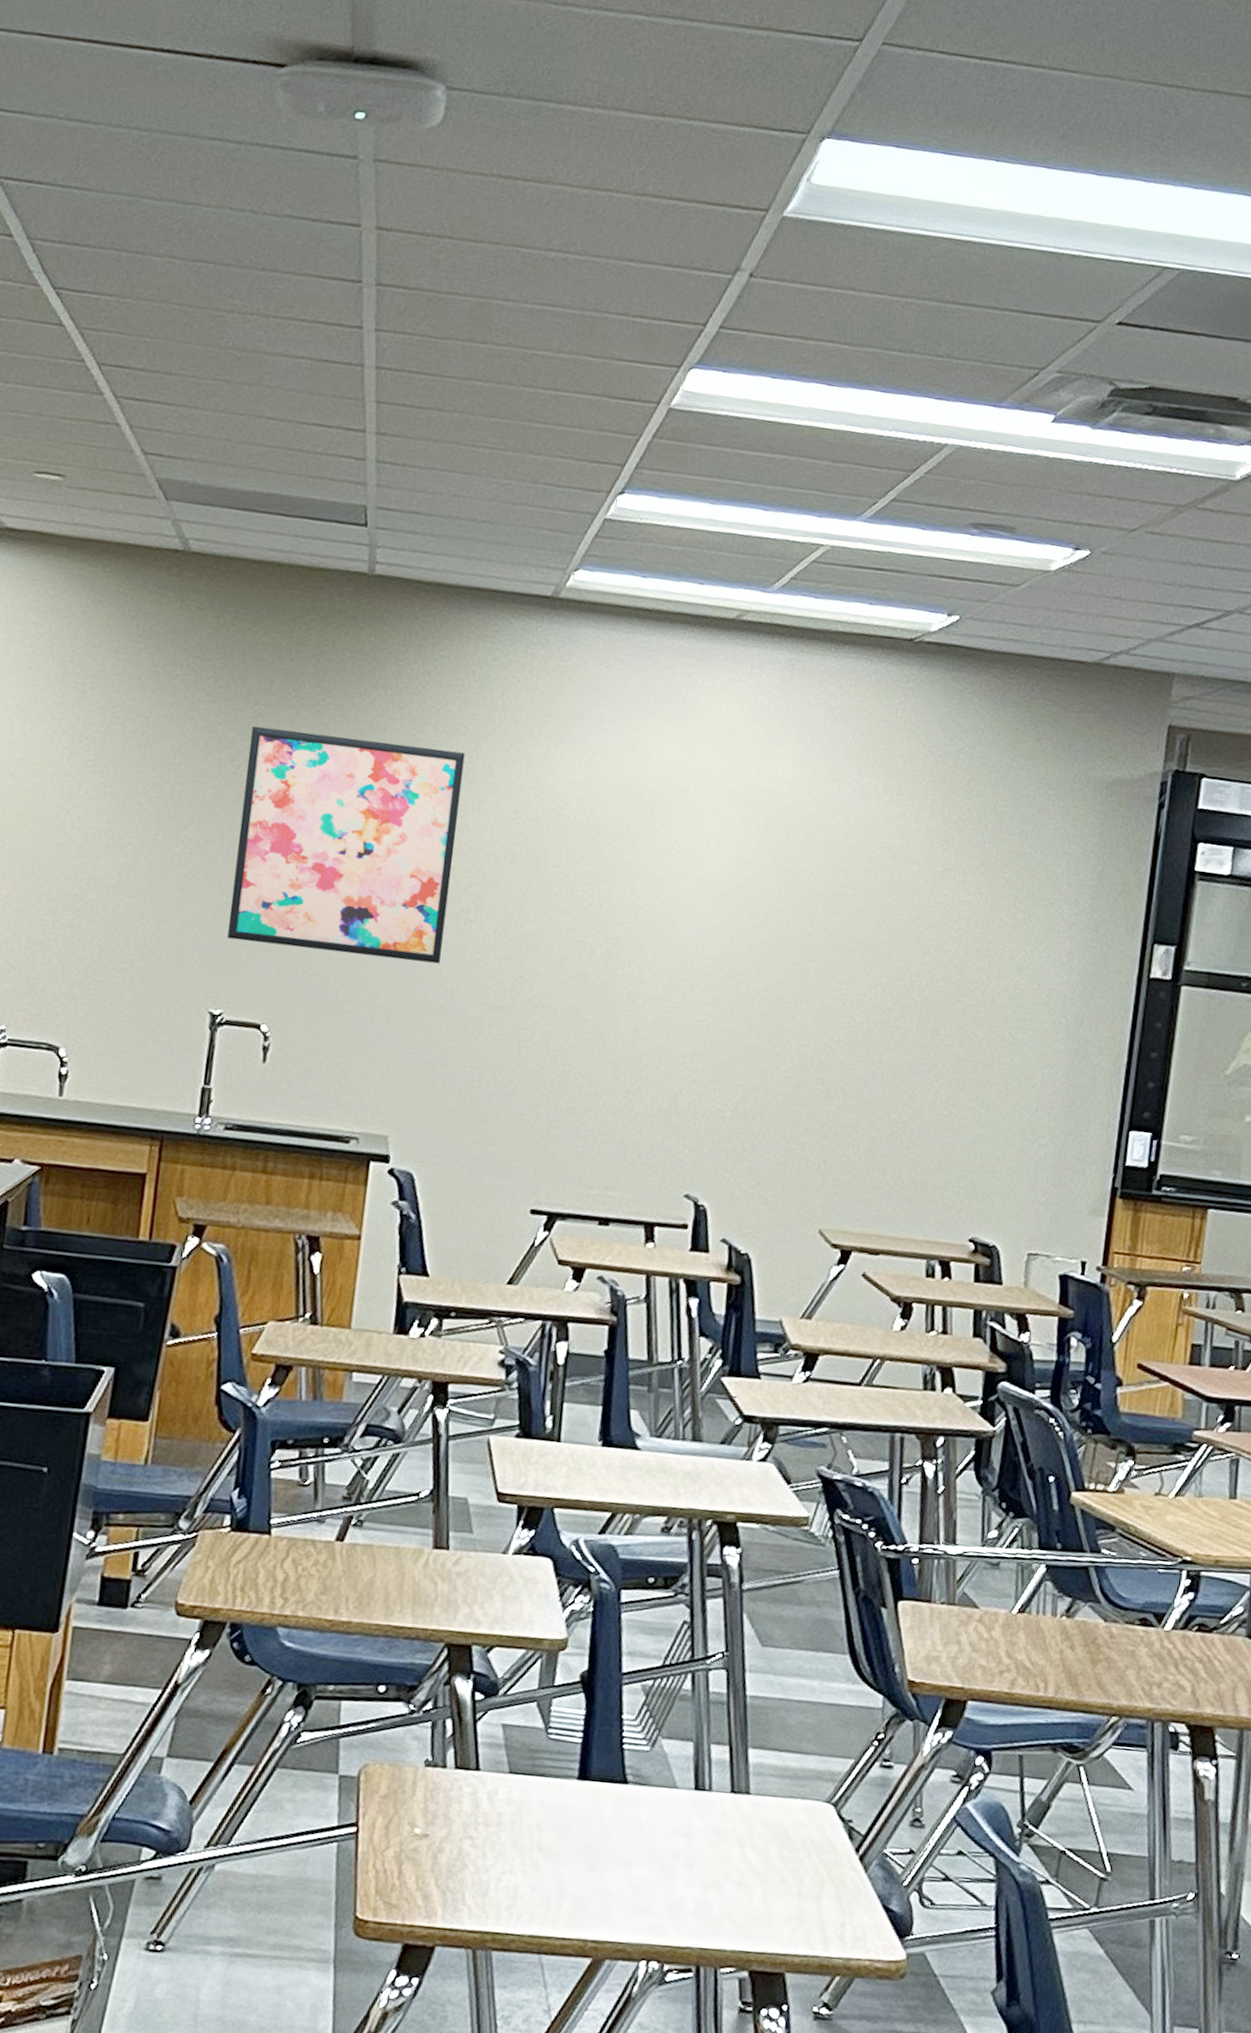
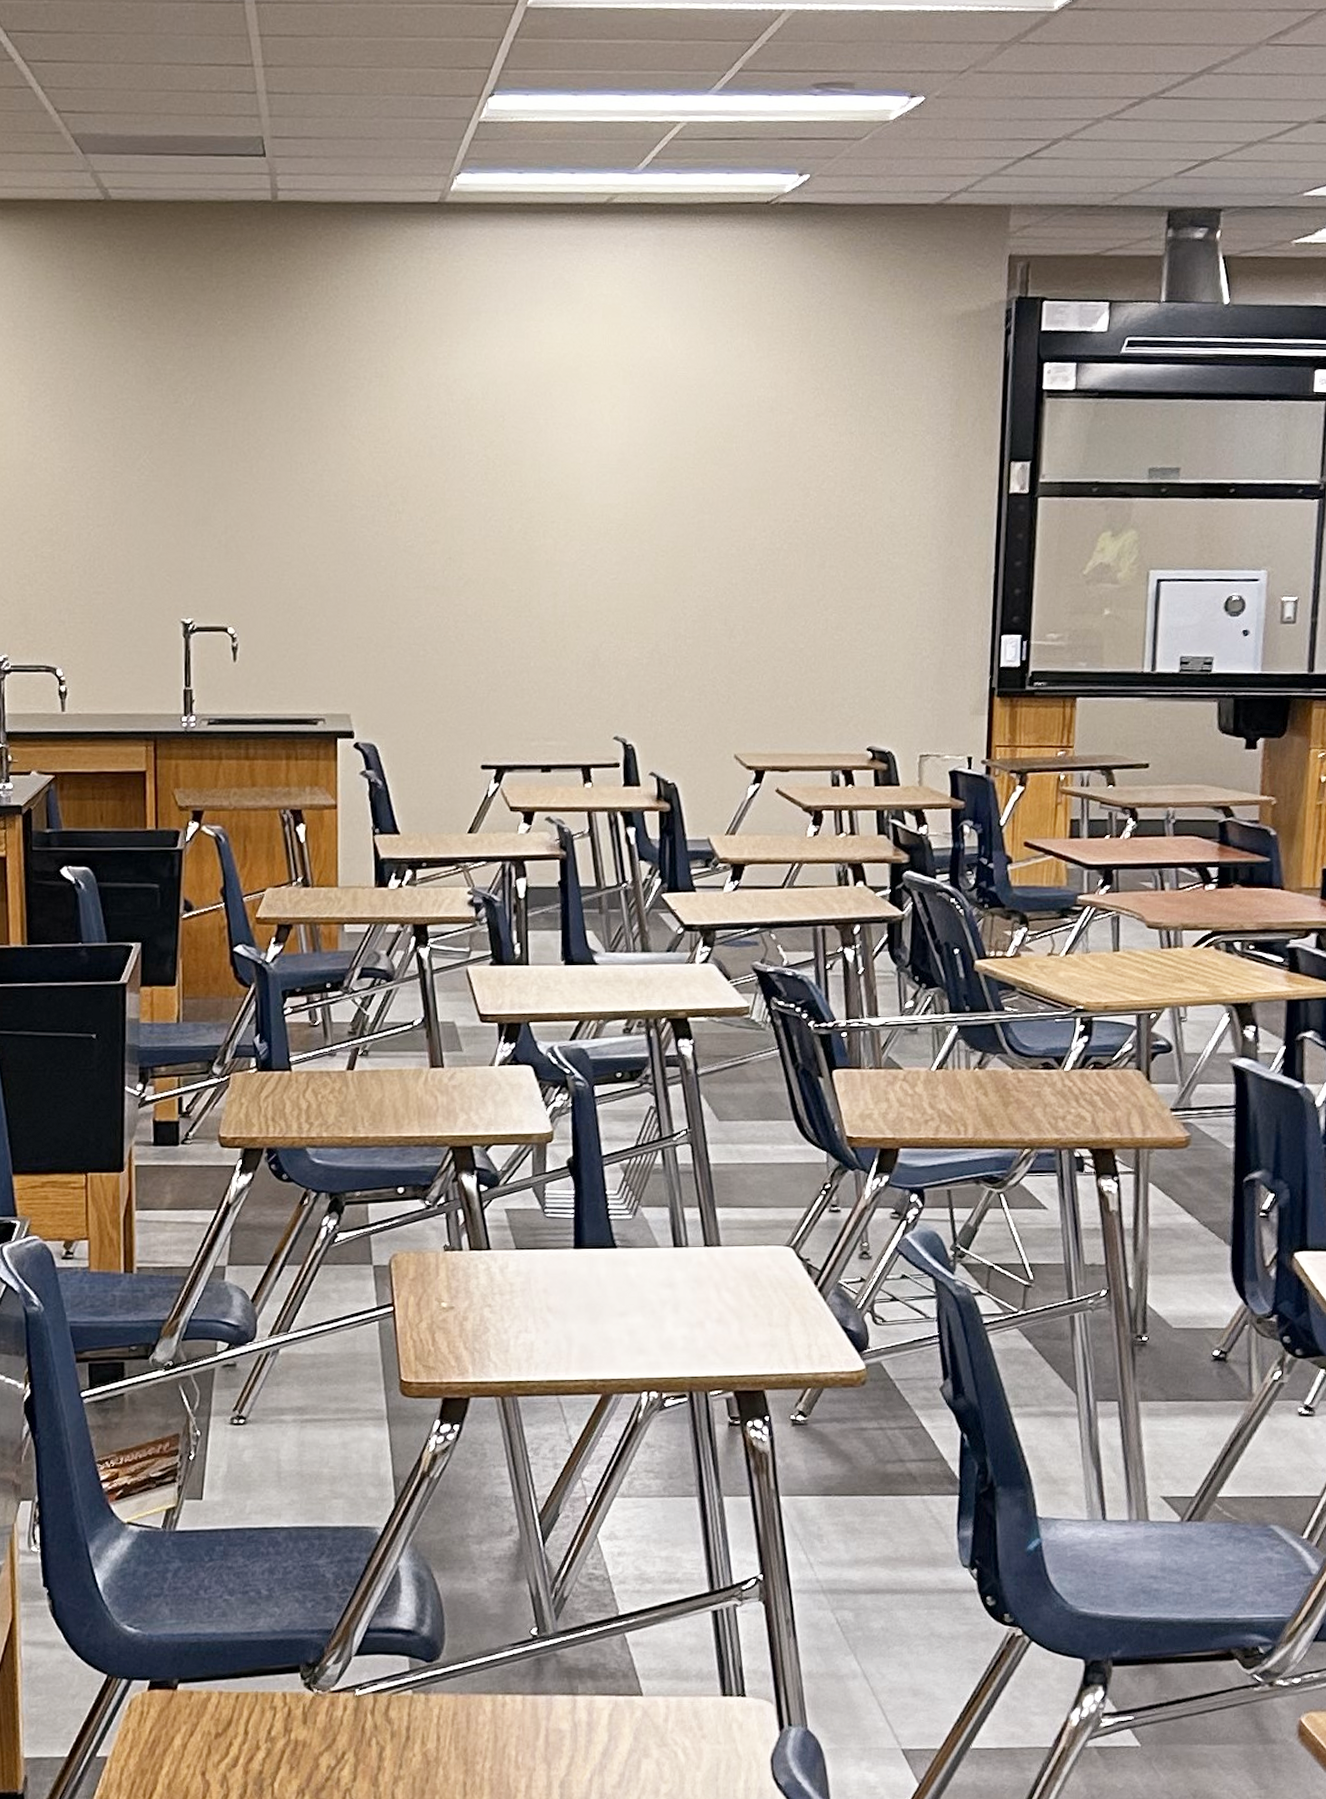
wall art: present [227,725,465,964] -> none [186,356,378,555]

